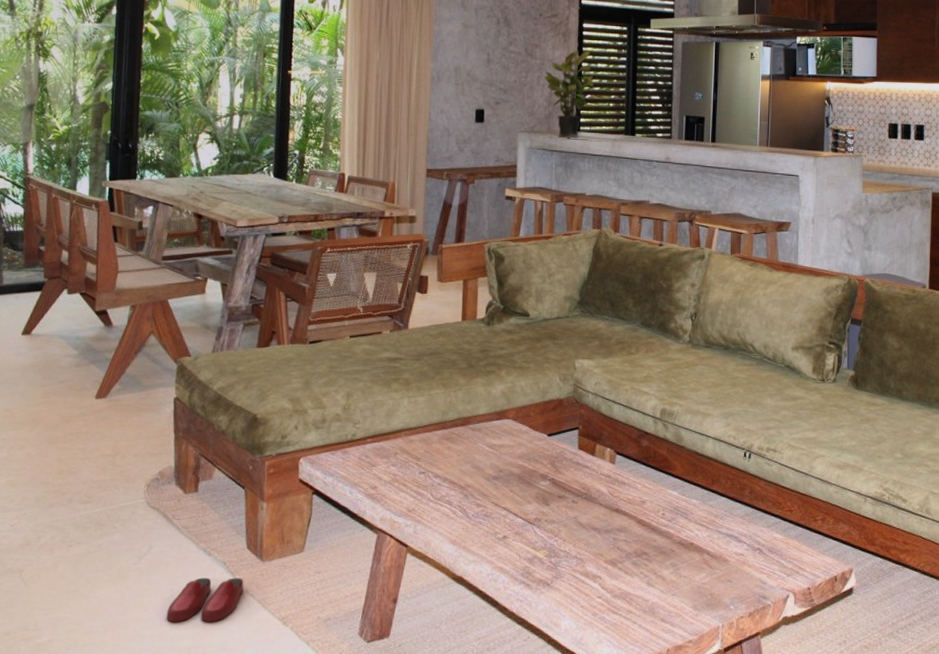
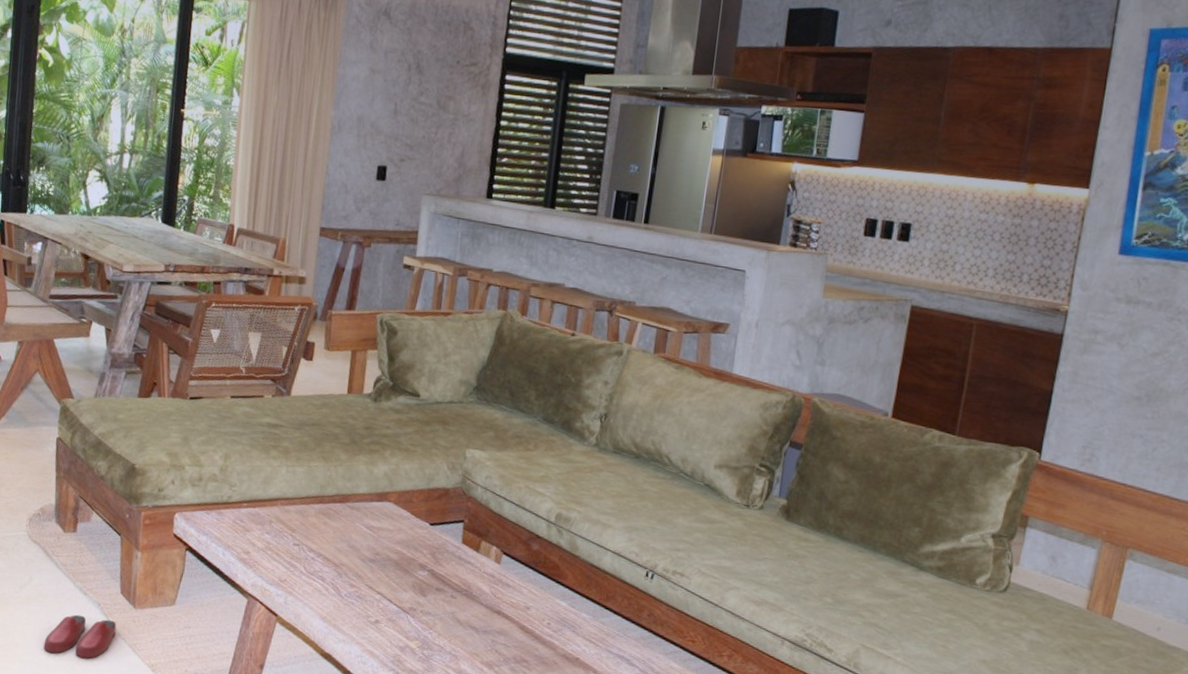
potted plant: present [544,49,594,139] -> none [456,104,513,207]

